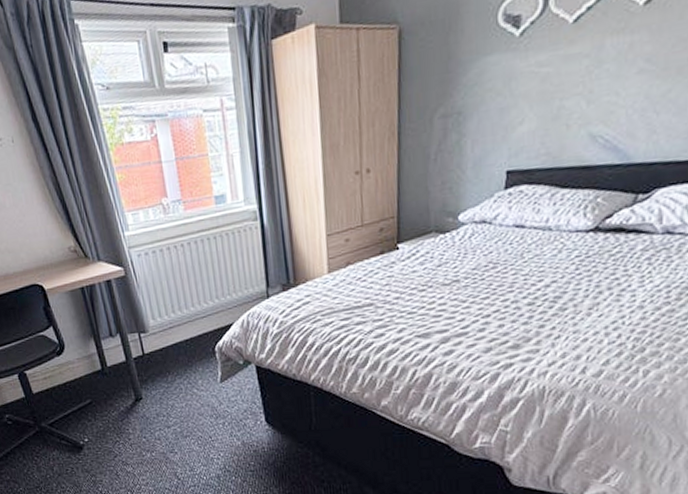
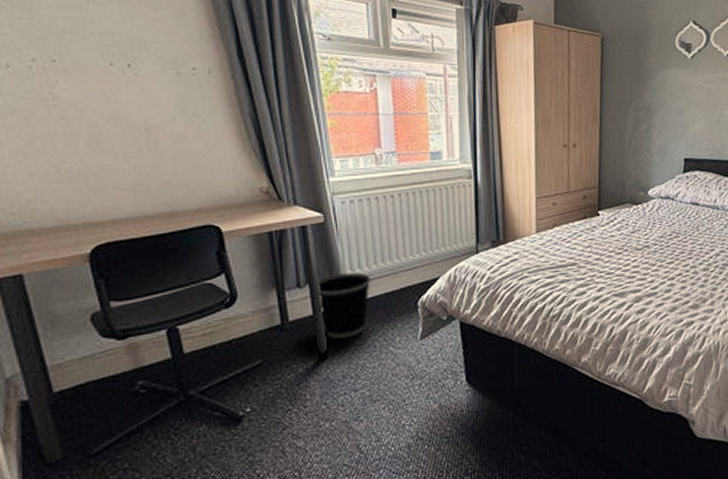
wastebasket: none [124,321,172,382] -> present [316,272,371,339]

